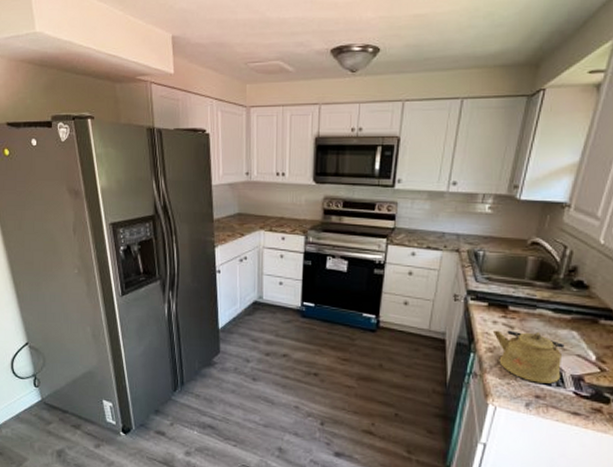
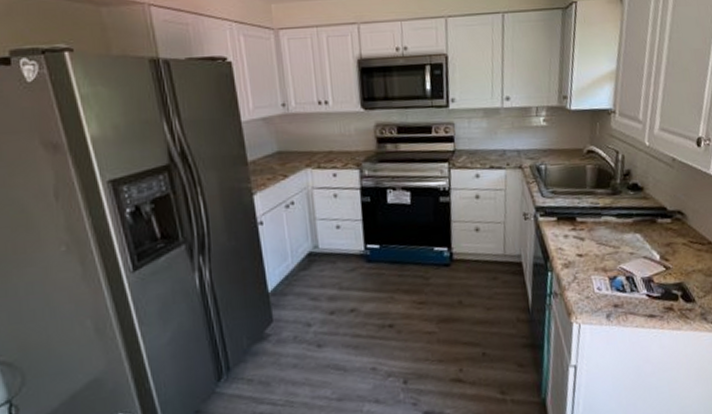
kettle: present [494,330,565,384] -> none [566,240,633,292]

